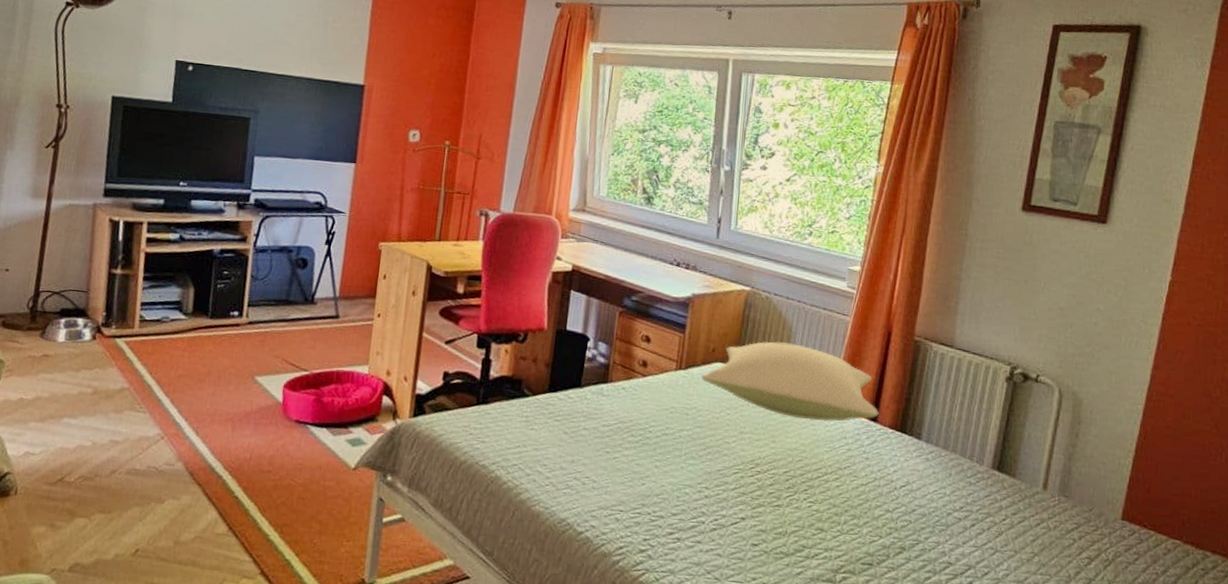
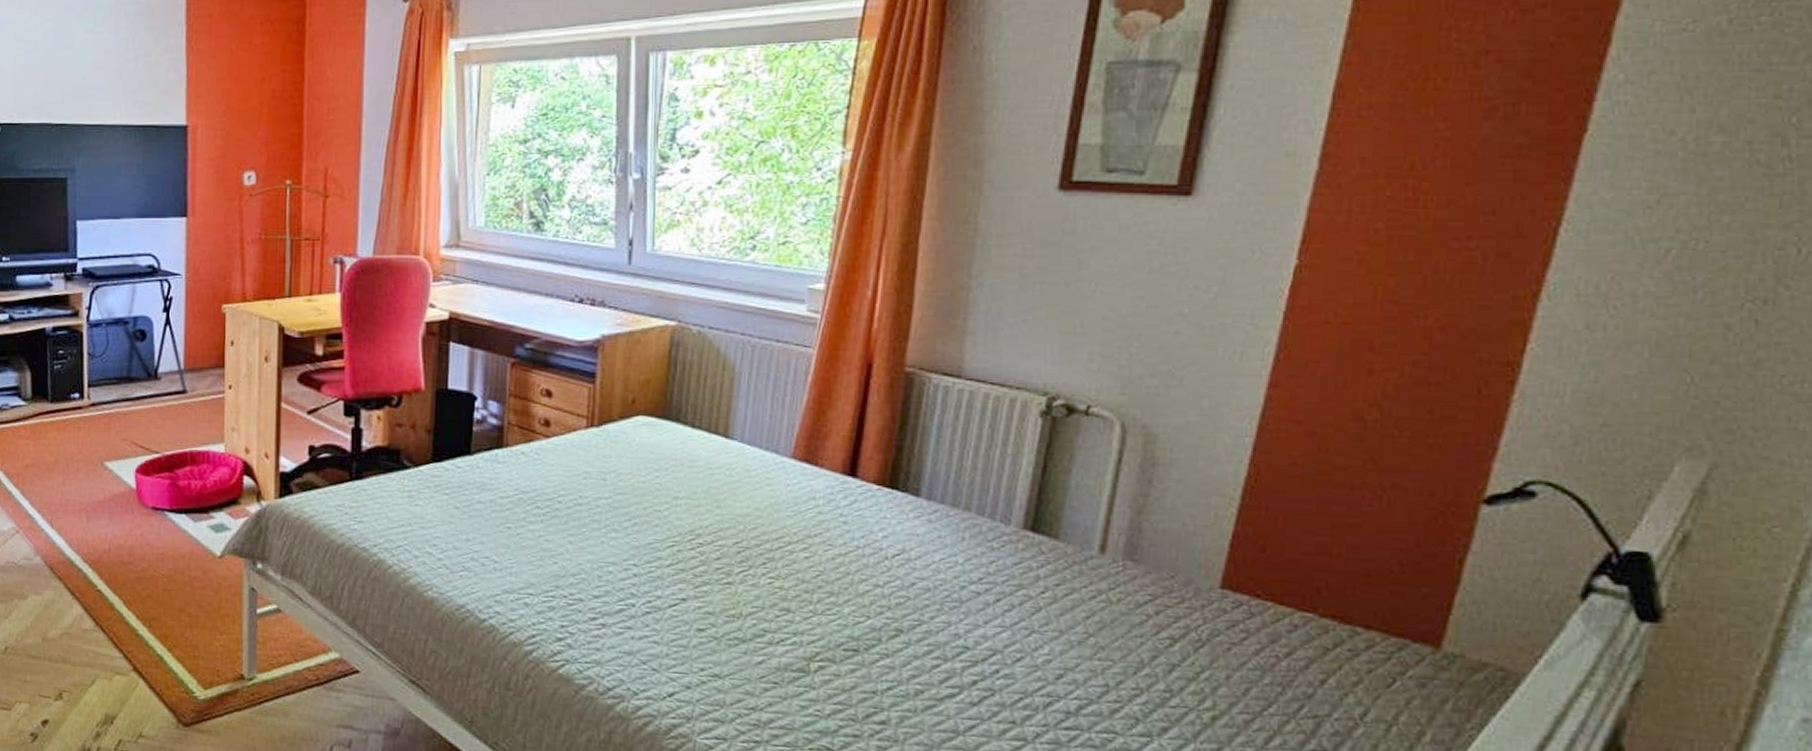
pillow: present [702,341,879,422] -> none [620,386,859,480]

